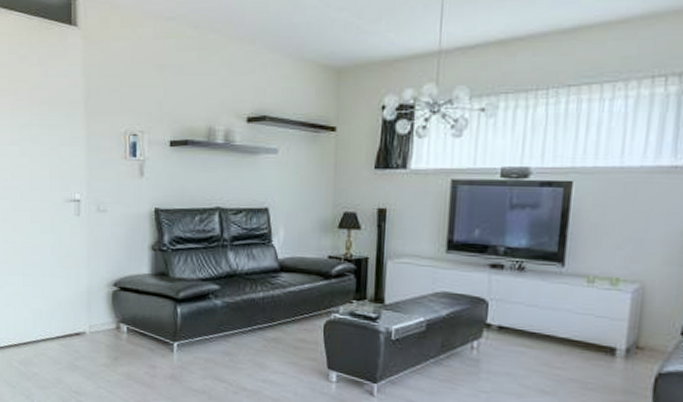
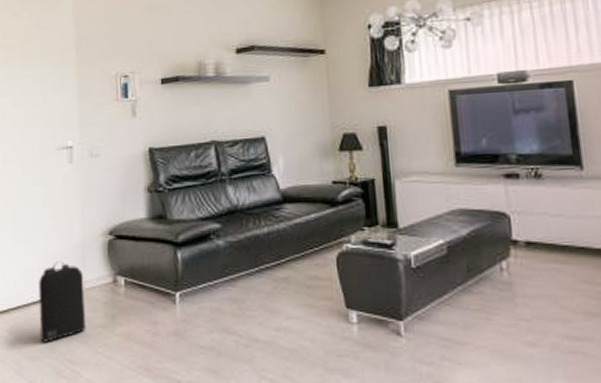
backpack: none [46,305,90,375] -> present [38,261,85,343]

